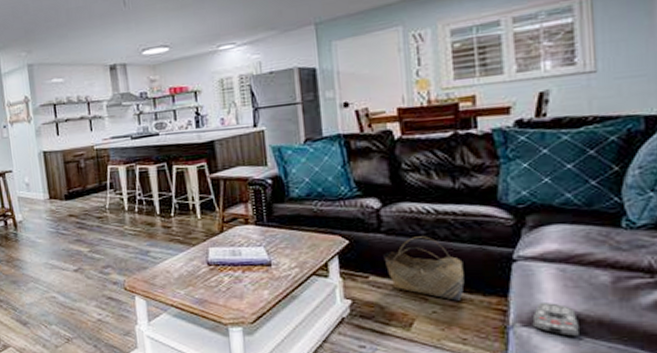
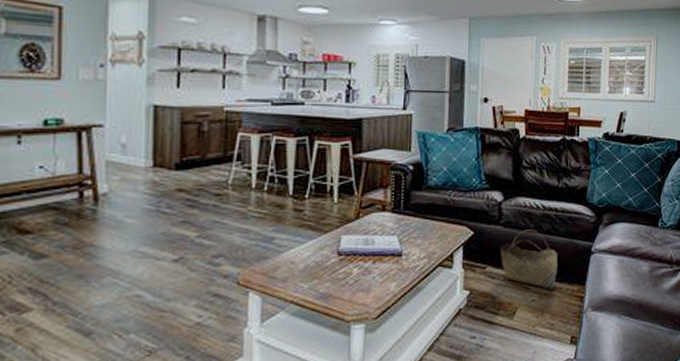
remote control: present [532,303,579,337] -> none [599,289,627,318]

